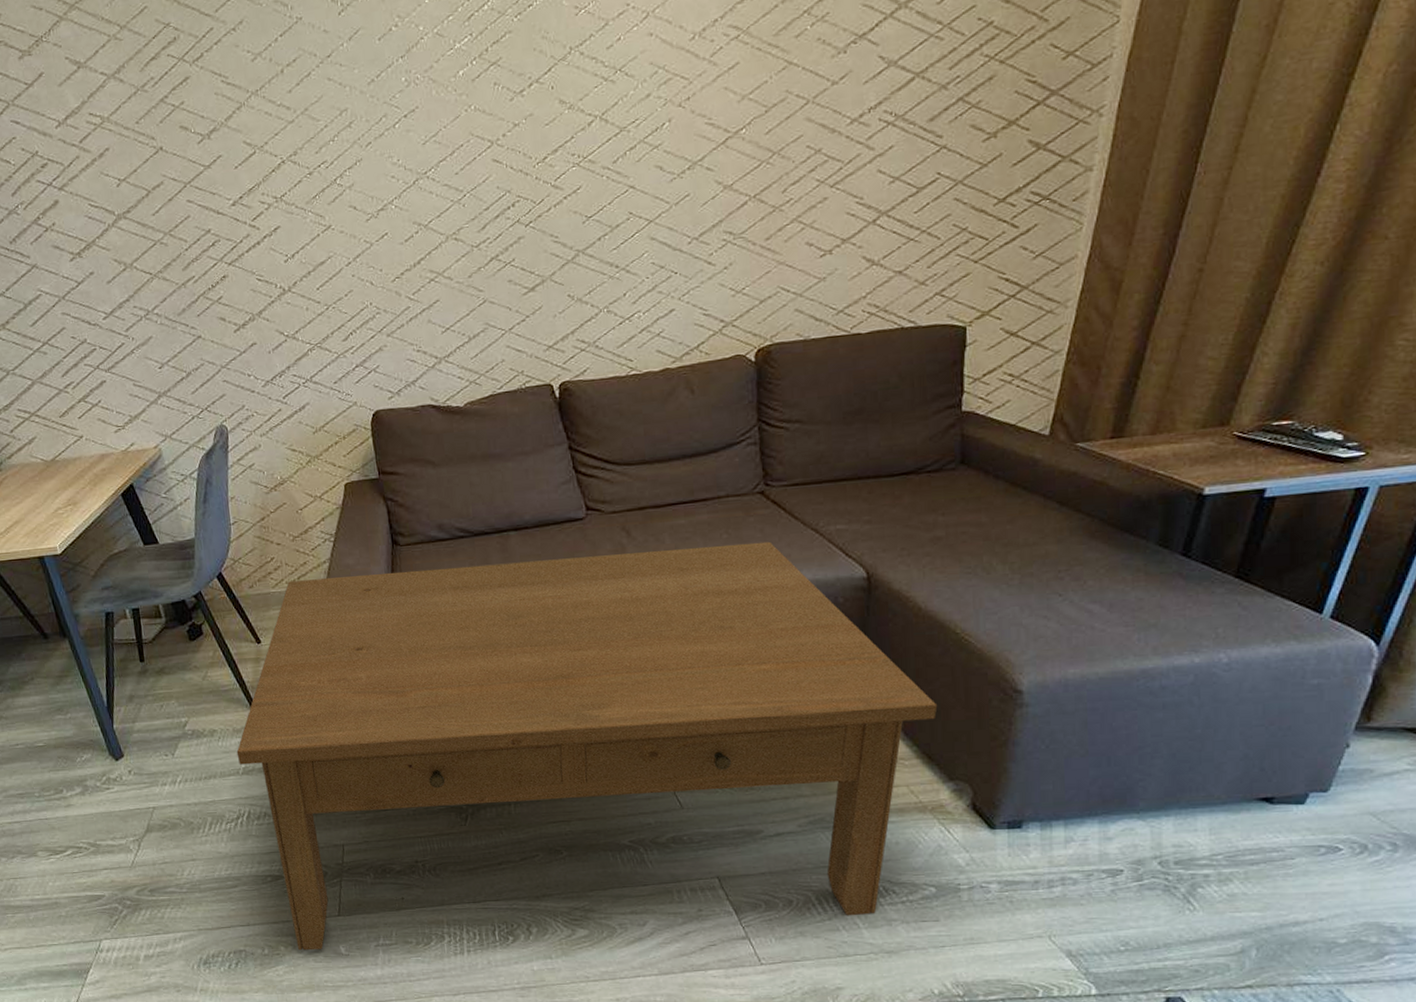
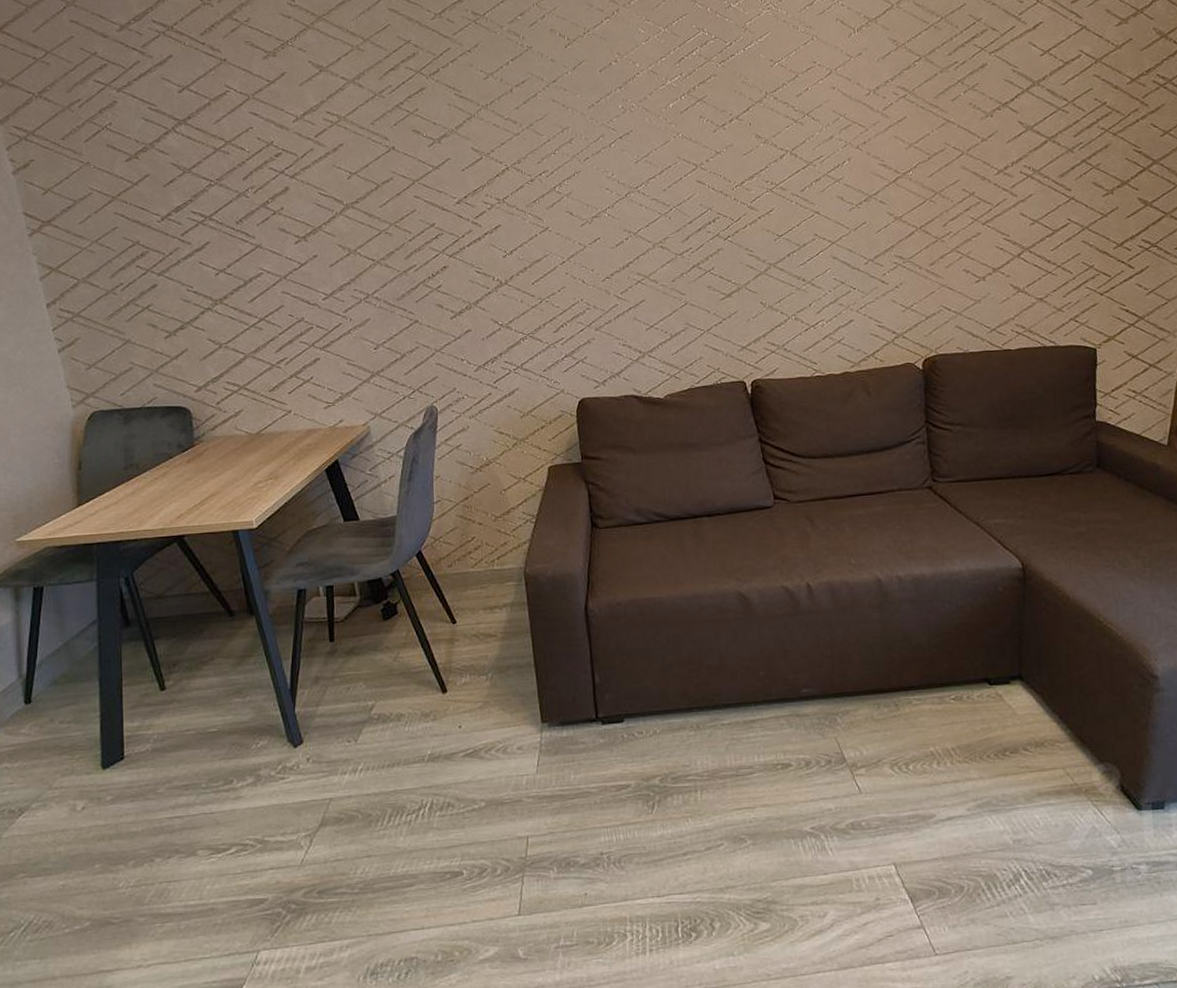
coffee table: present [236,541,938,951] -> none [423,533,1087,956]

